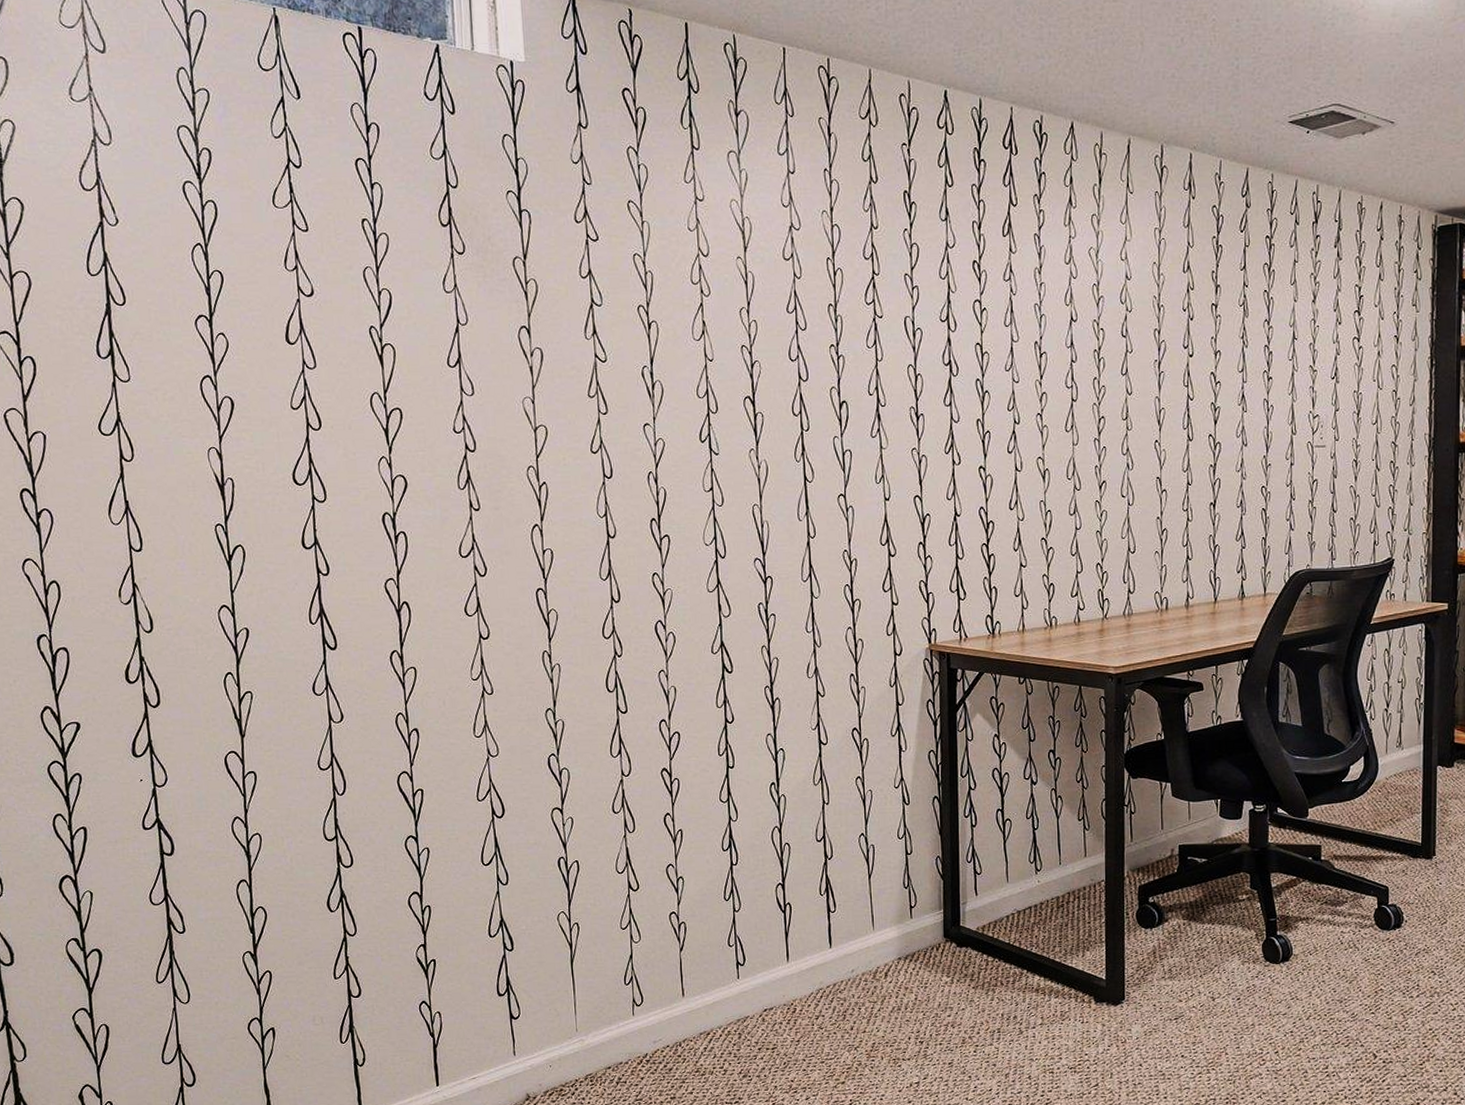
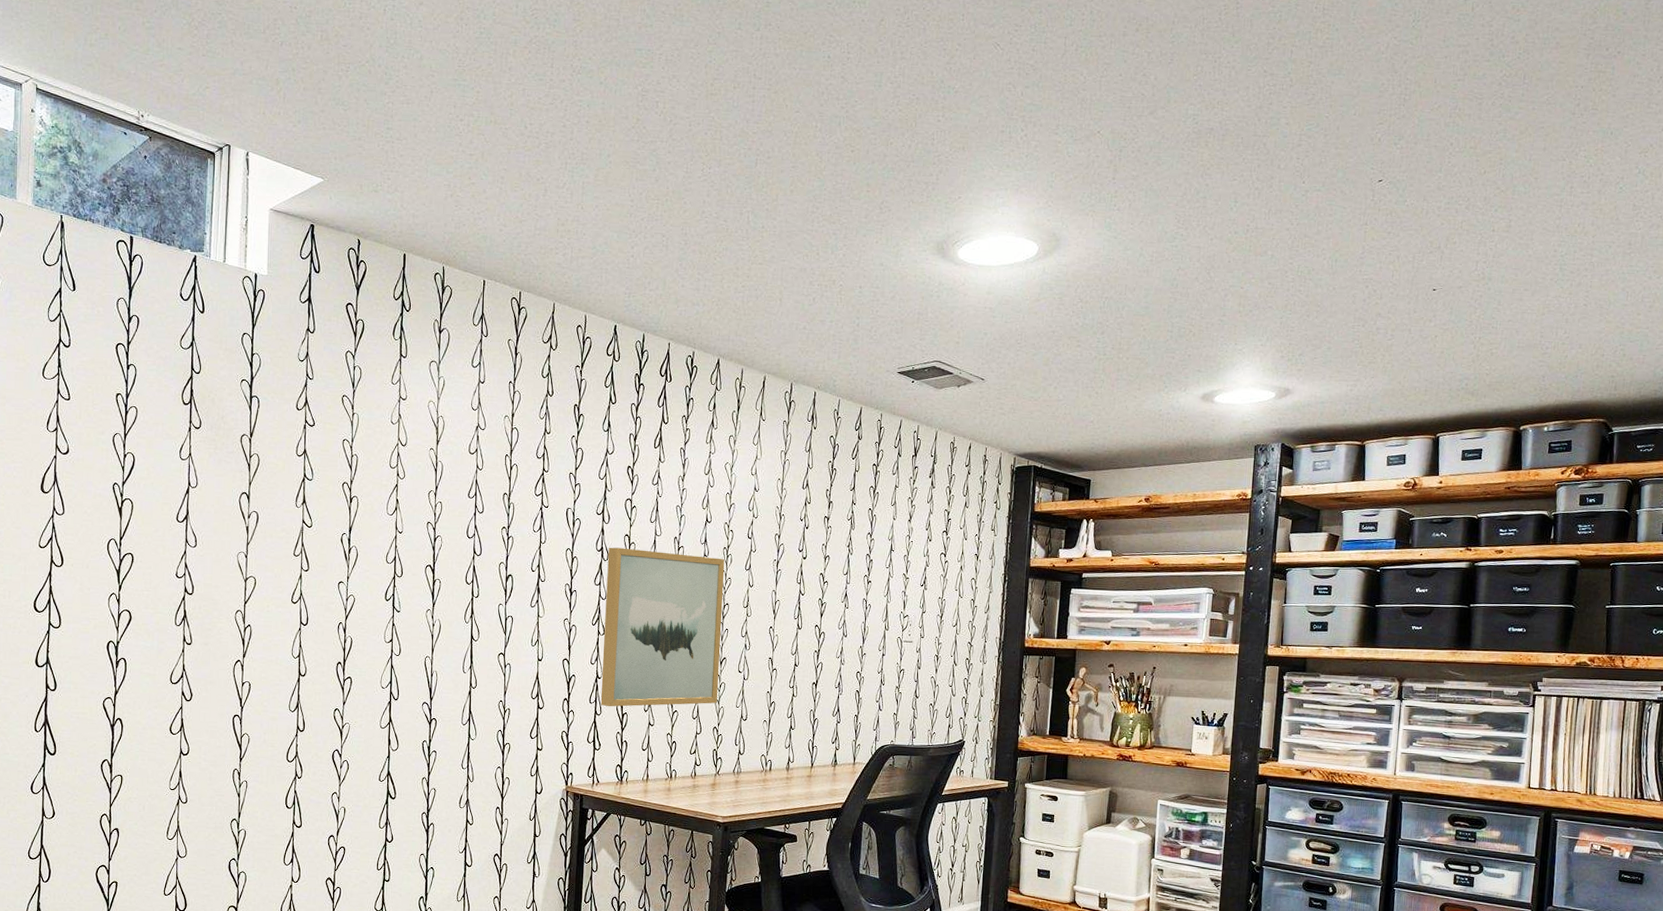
wall art: none [957,359,1099,549] -> present [600,547,725,707]

